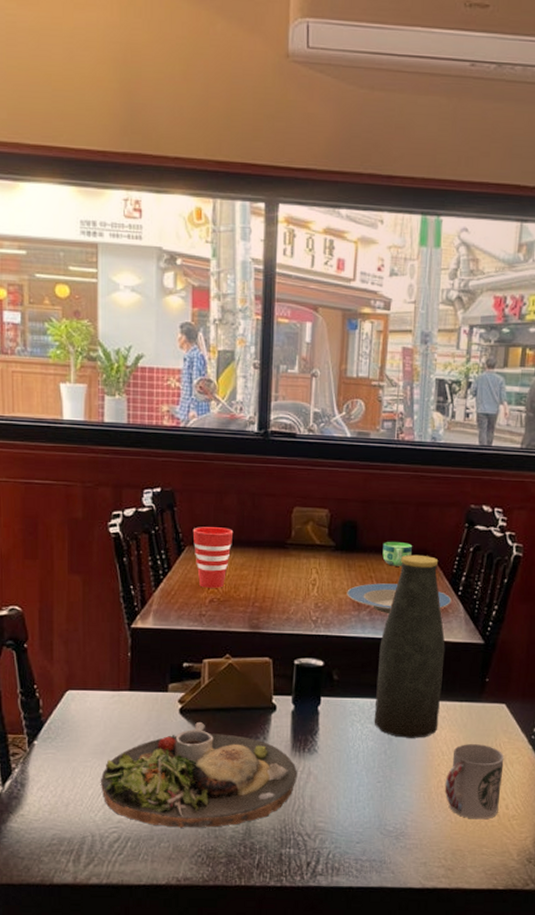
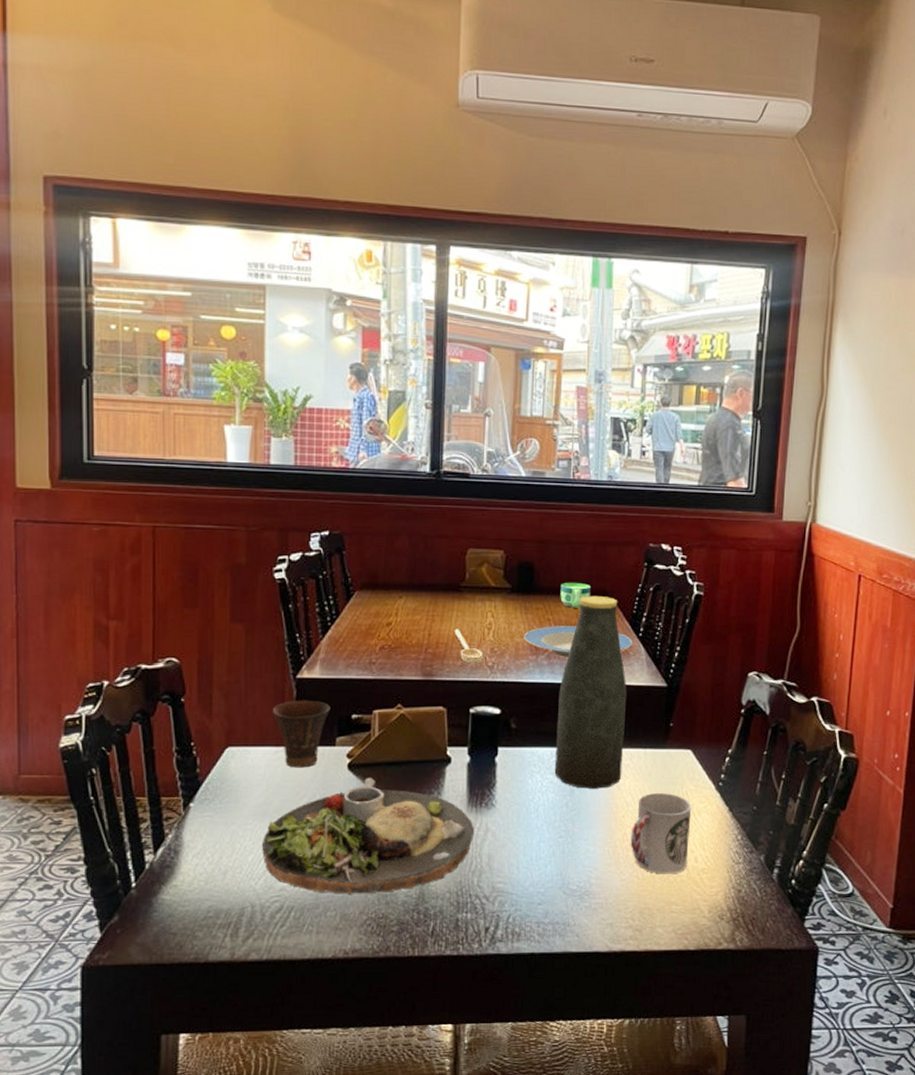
cup: none [110,648,163,711] -> present [273,700,330,768]
cup: present [192,527,234,588] -> none [362,571,405,634]
spoon: none [280,584,307,618] -> present [454,629,483,664]

